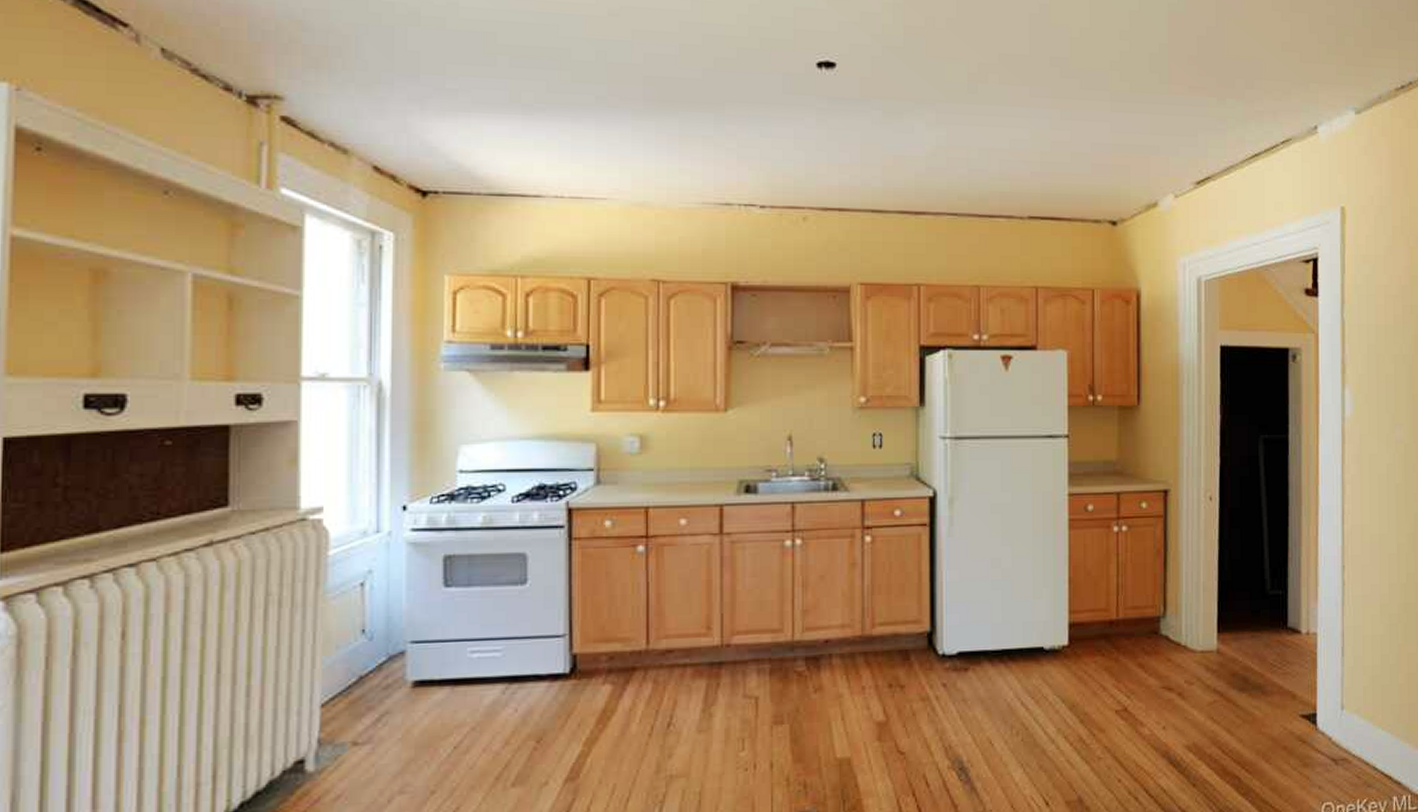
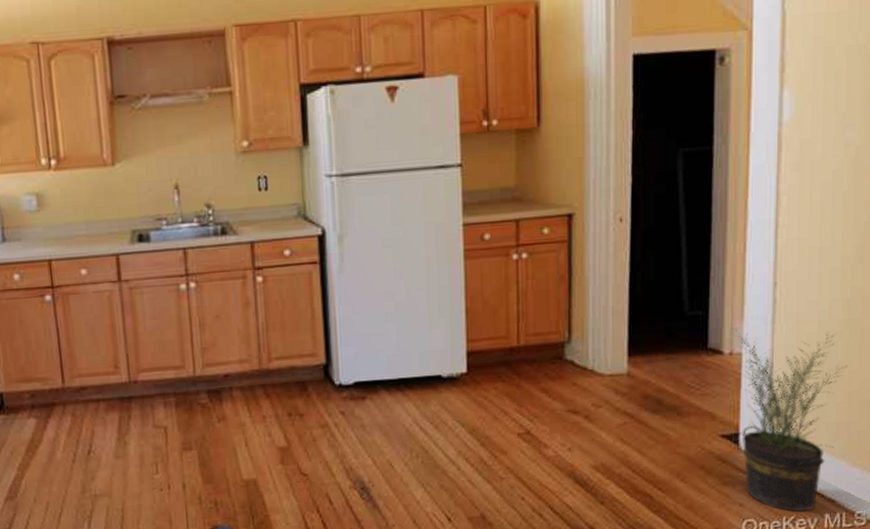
potted plant: none [1307,608,1406,795] -> present [731,327,847,512]

